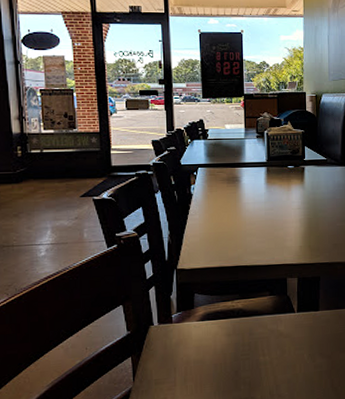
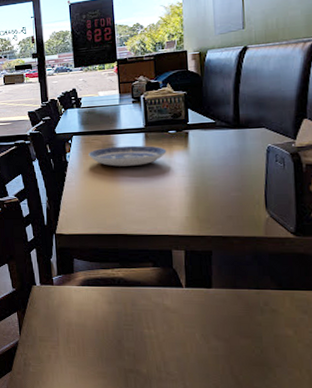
plate: none [213,179,286,199] -> present [88,145,167,167]

